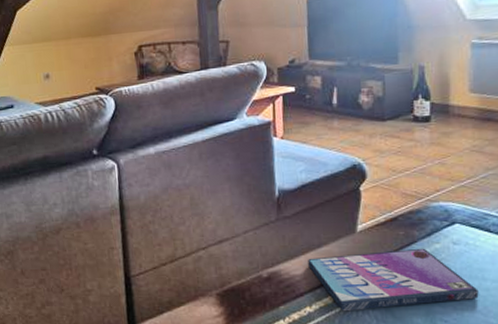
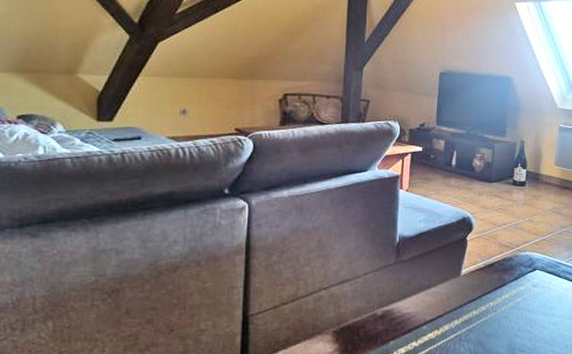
video game case: present [308,248,479,312] -> none [418,290,549,345]

